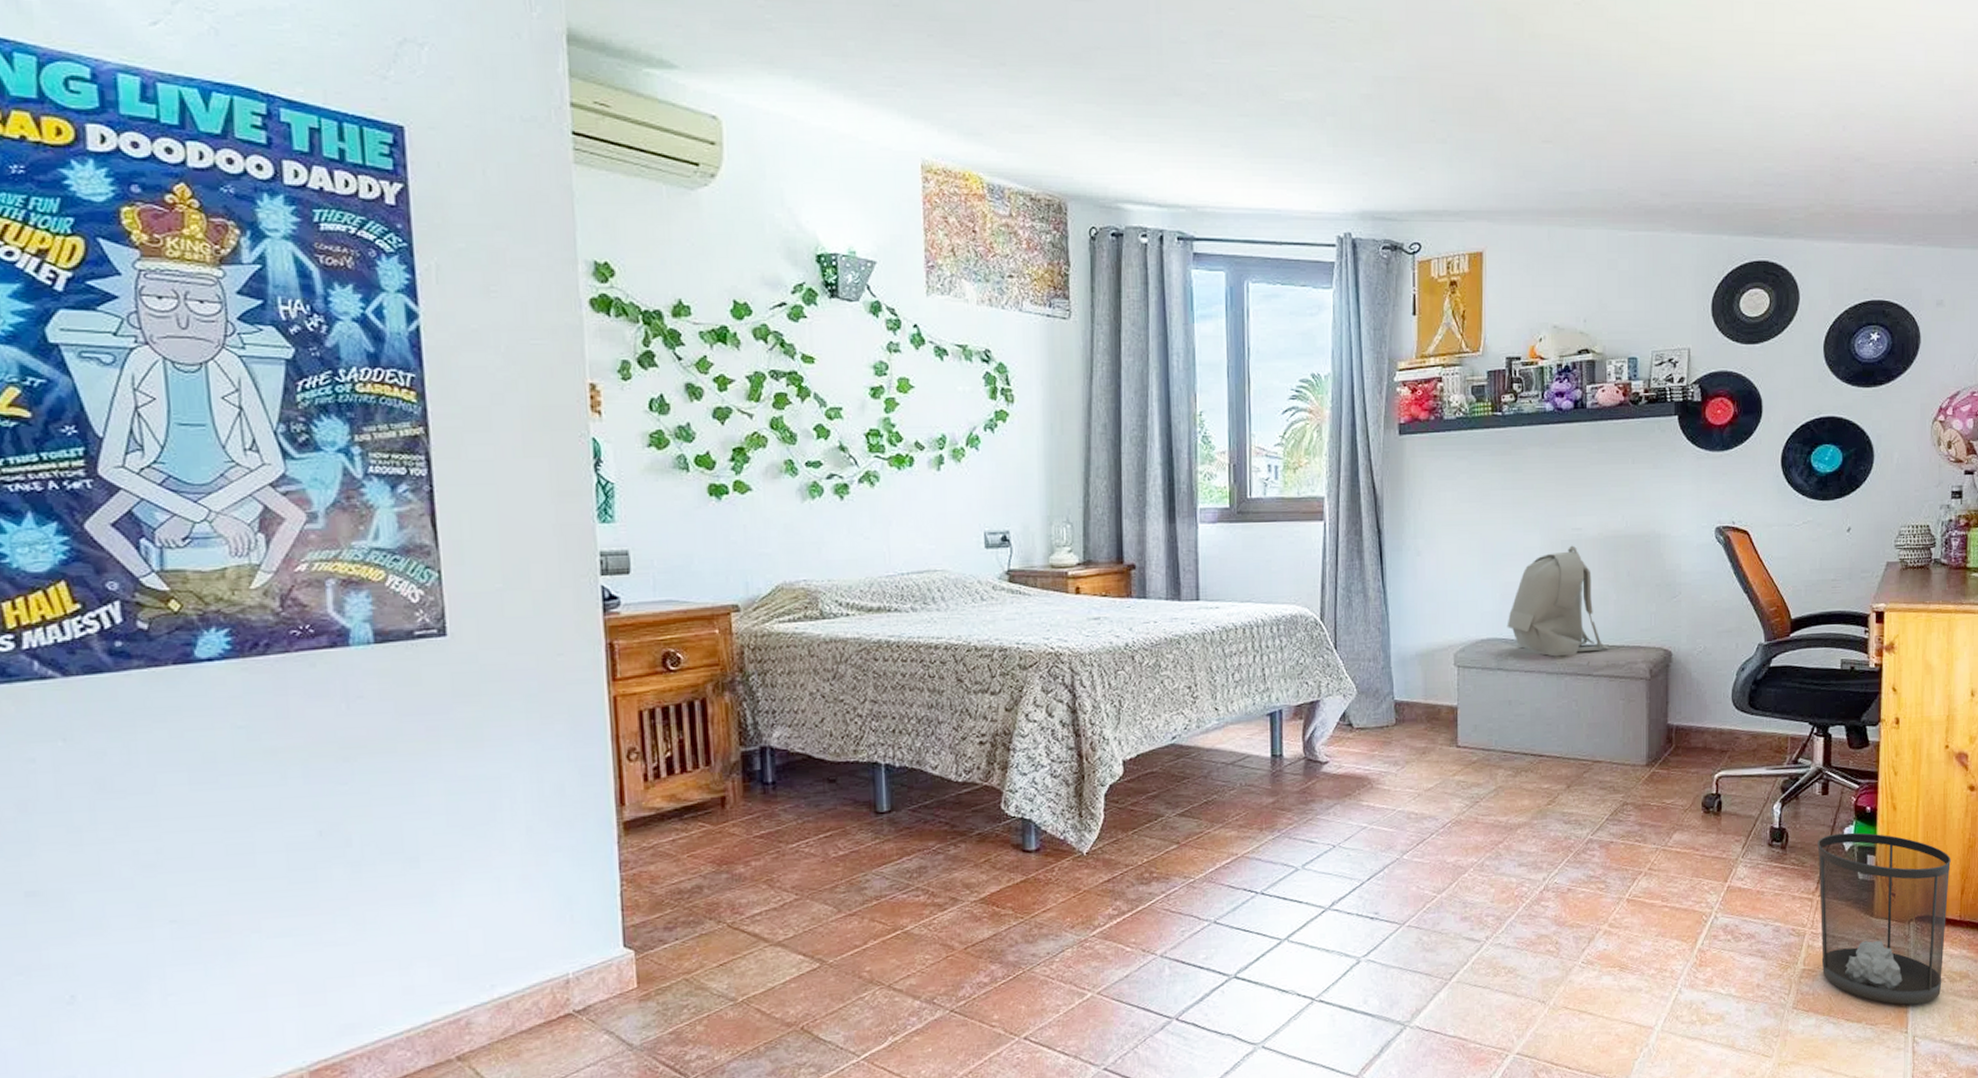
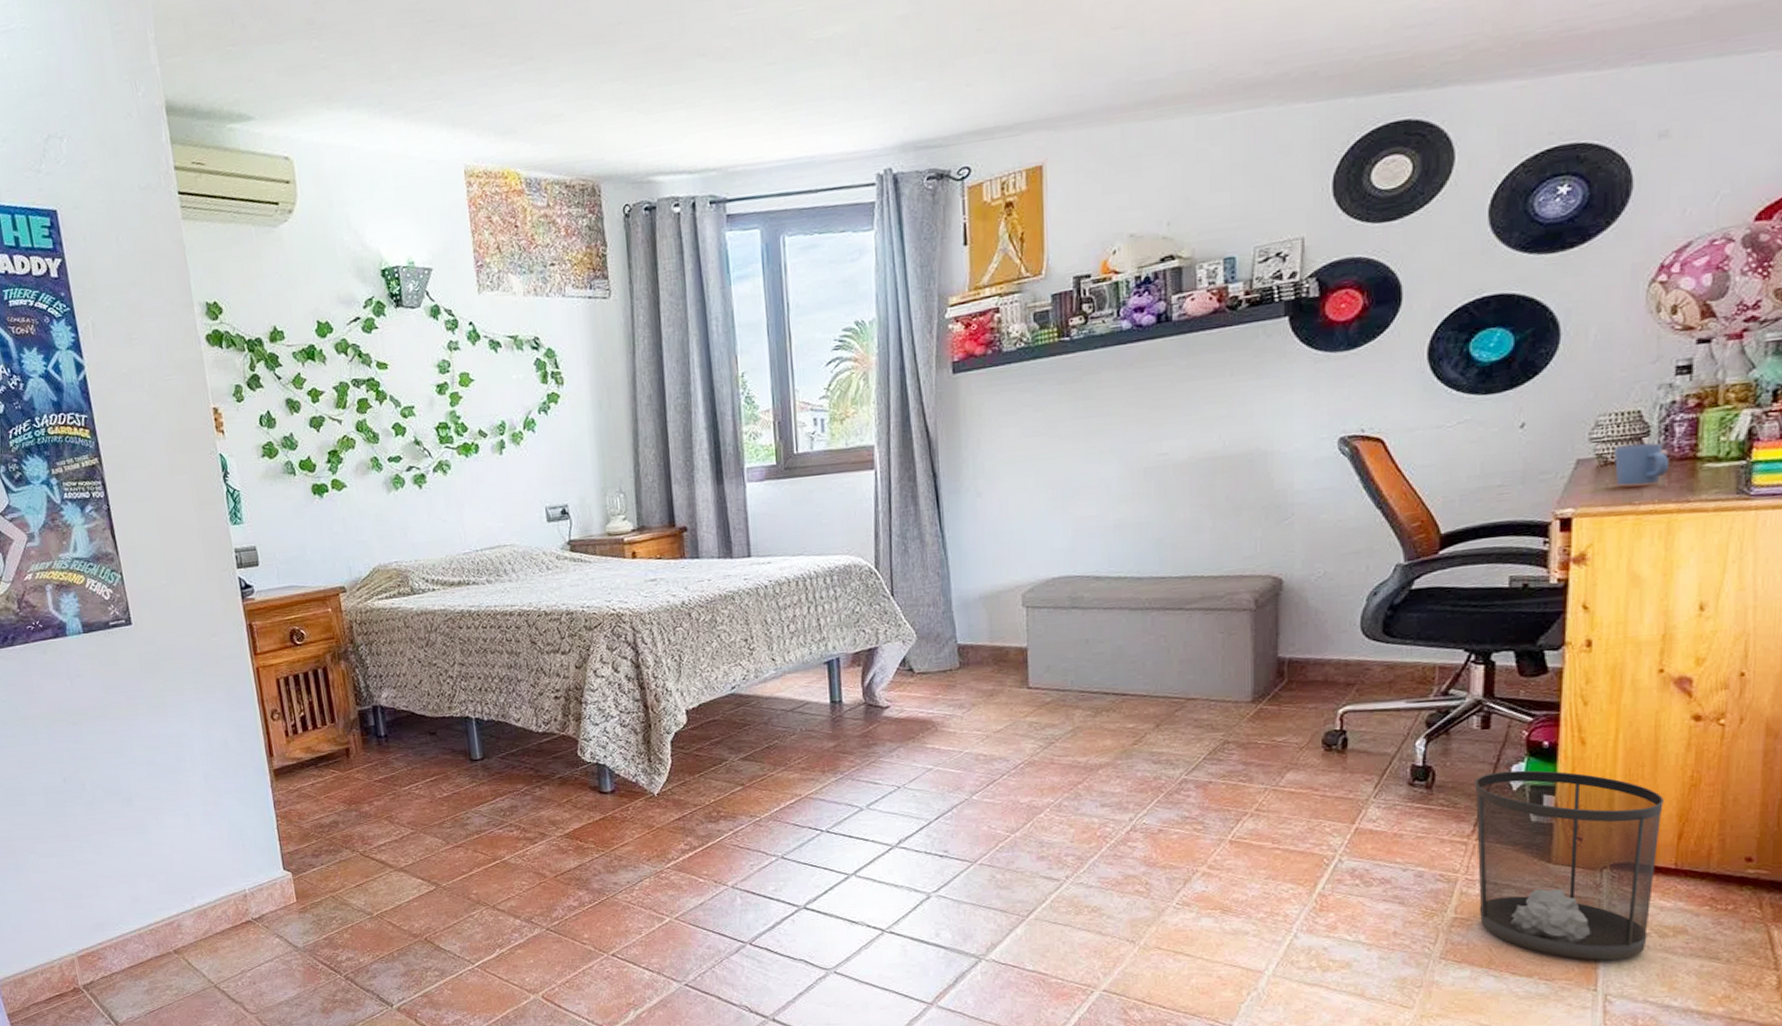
backpack: present [1507,545,1609,657] -> none [1081,472,1204,592]
mug: none [1911,553,1949,589] -> present [1613,442,1670,487]

